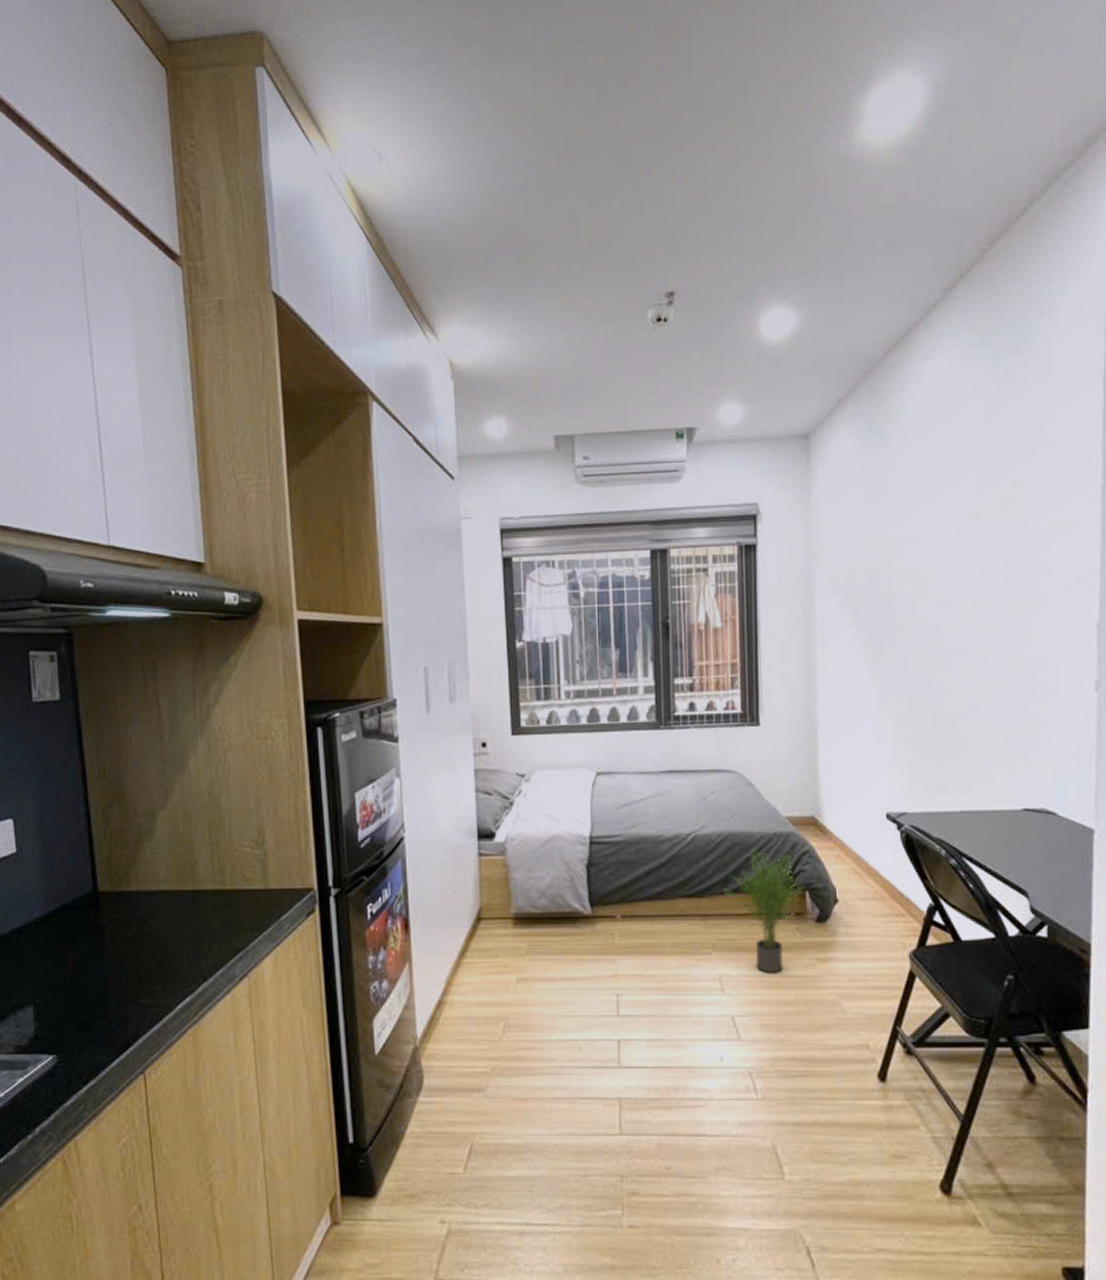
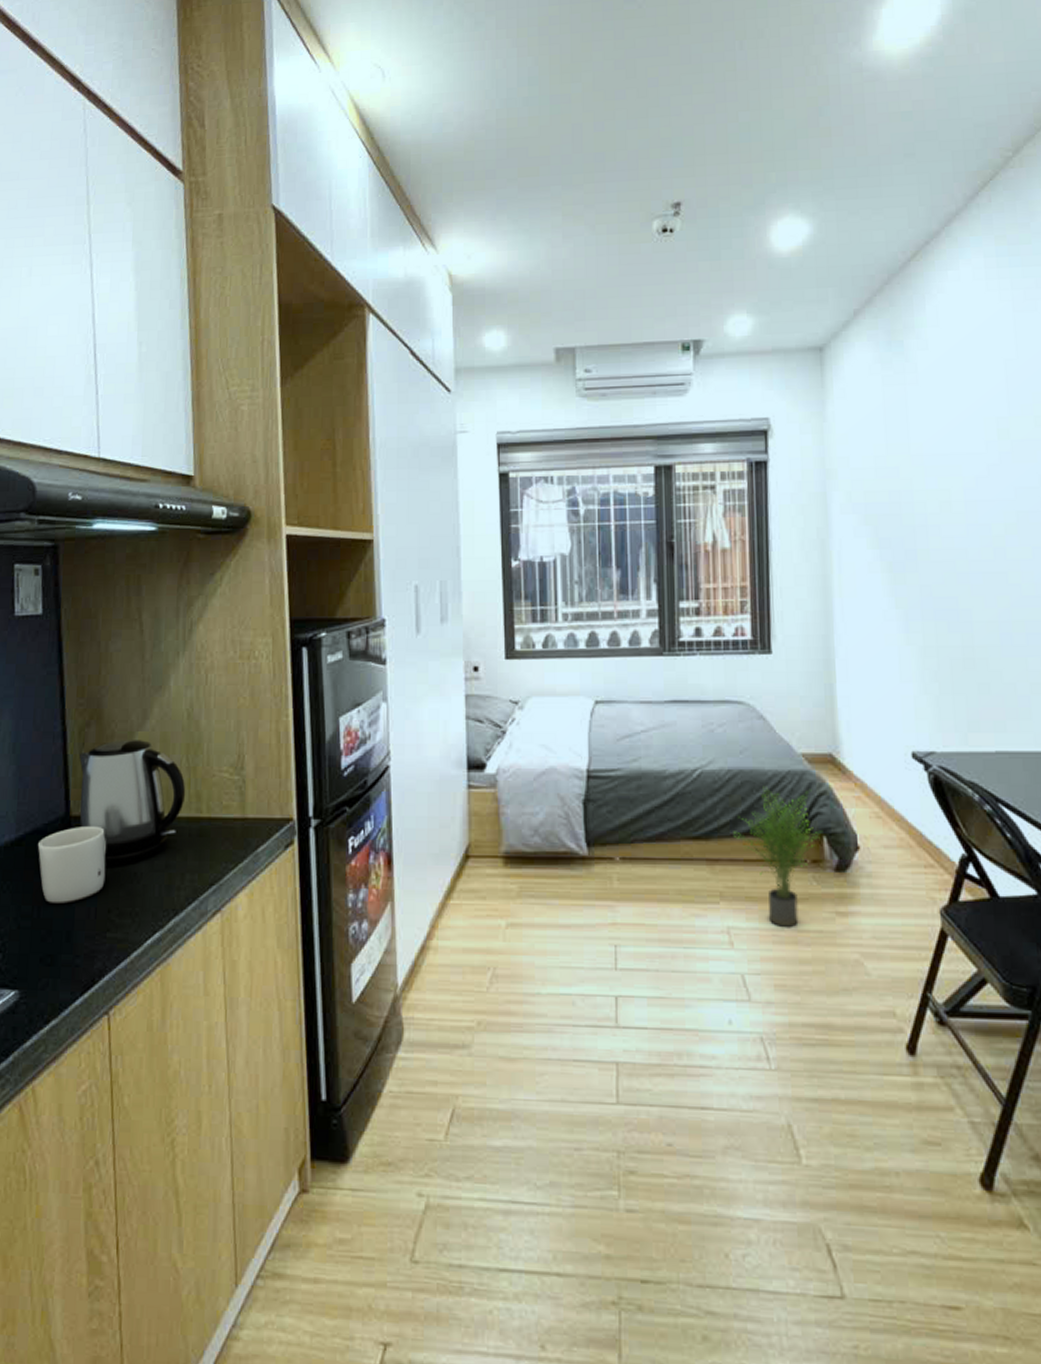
mug: none [67,900,135,974] -> present [37,825,106,904]
kettle: none [103,818,210,938] -> present [78,740,186,867]

